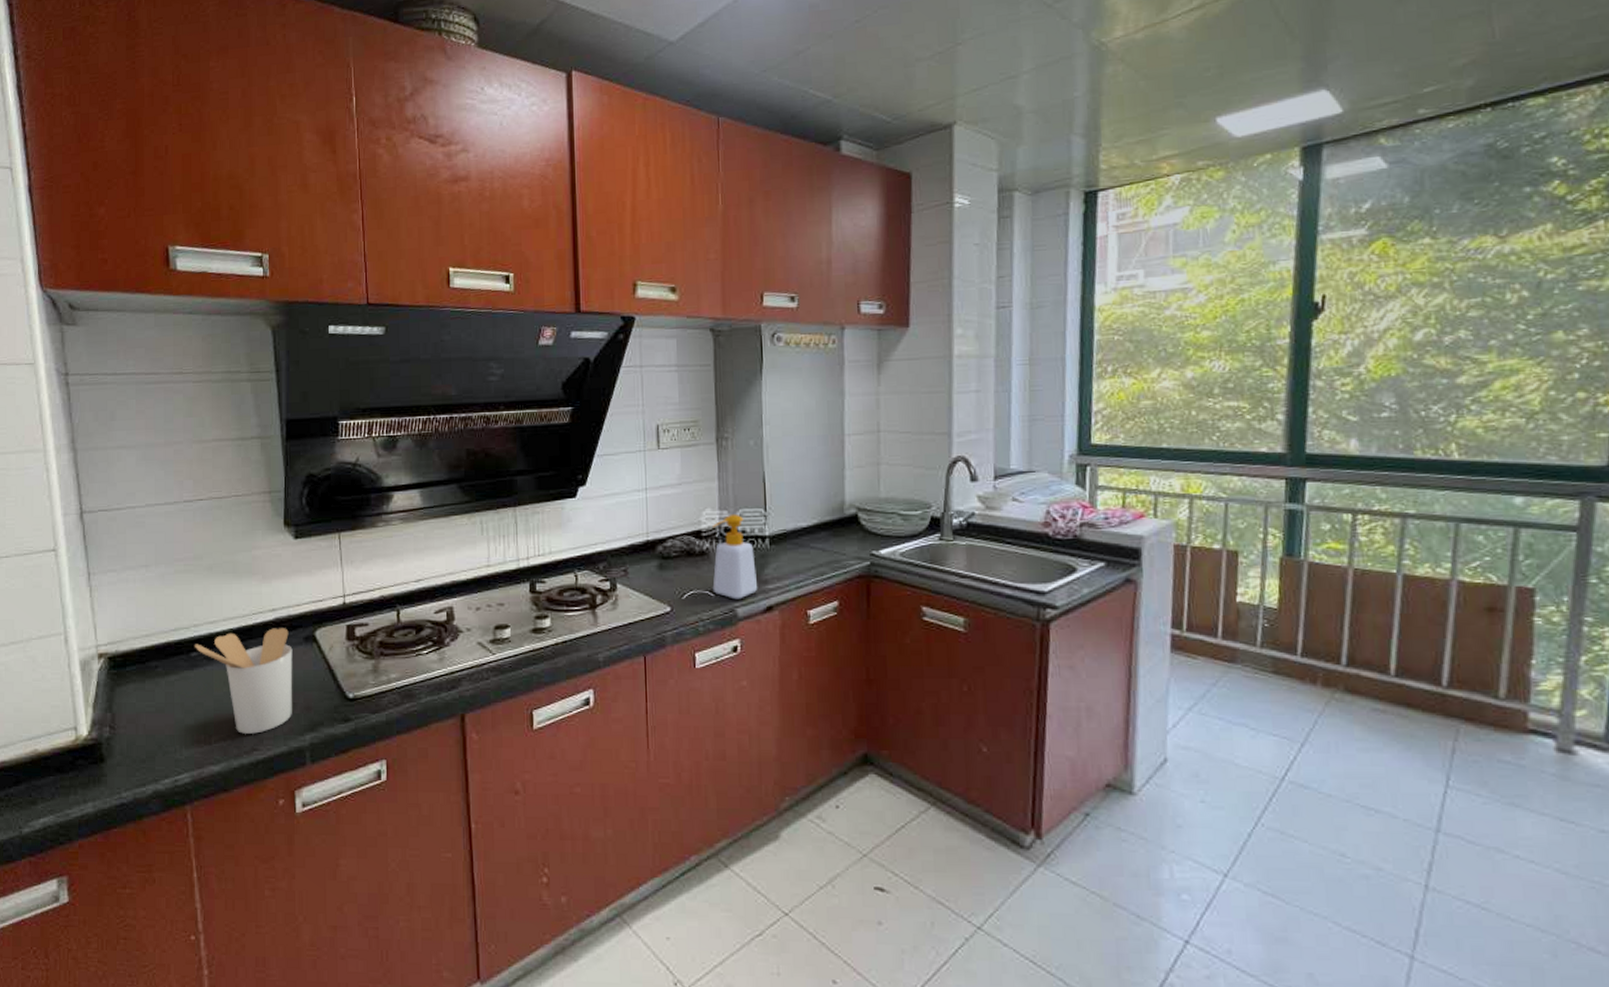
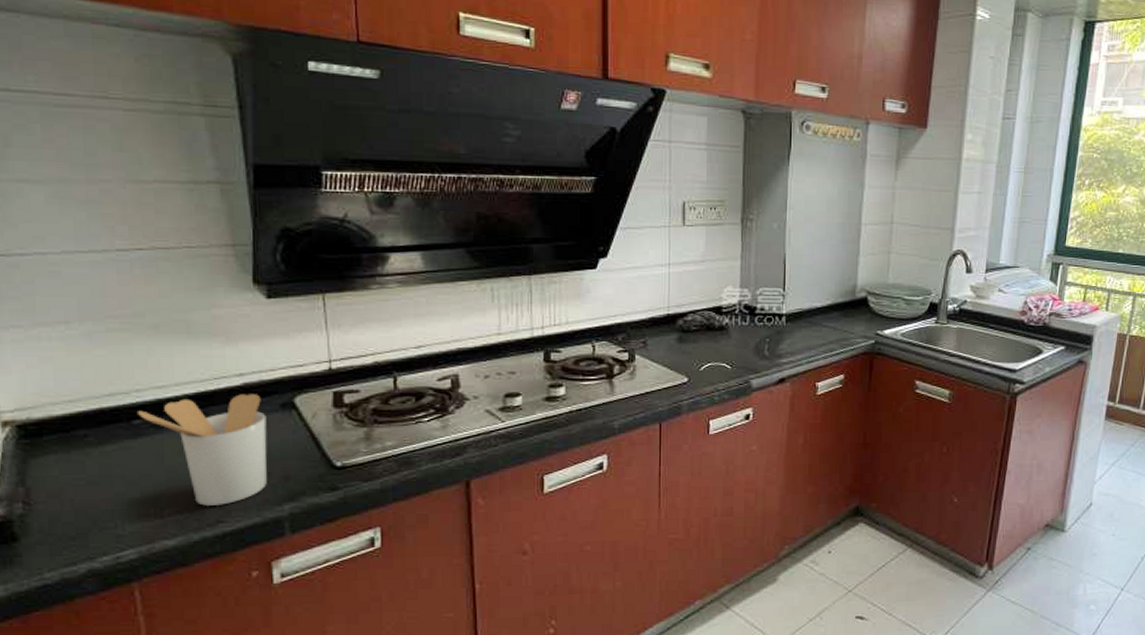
soap bottle: present [711,513,758,600] -> none [729,292,773,372]

